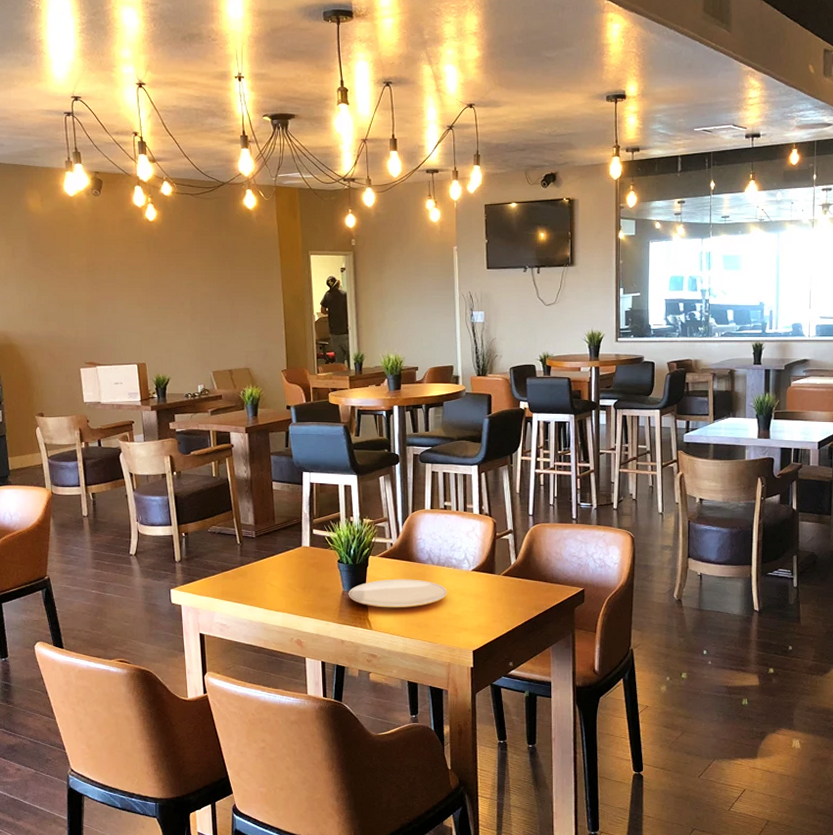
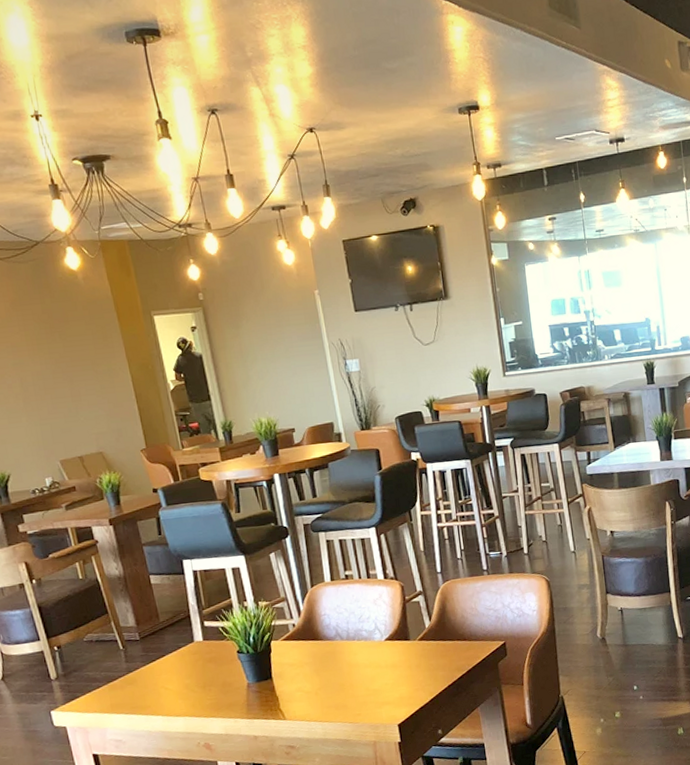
plate: present [348,579,447,608] -> none [253,658,362,695]

